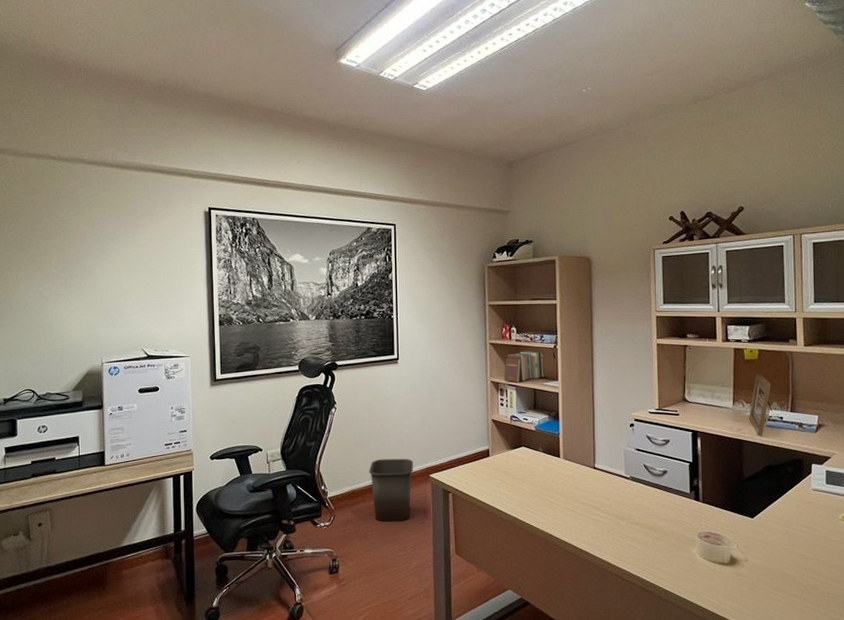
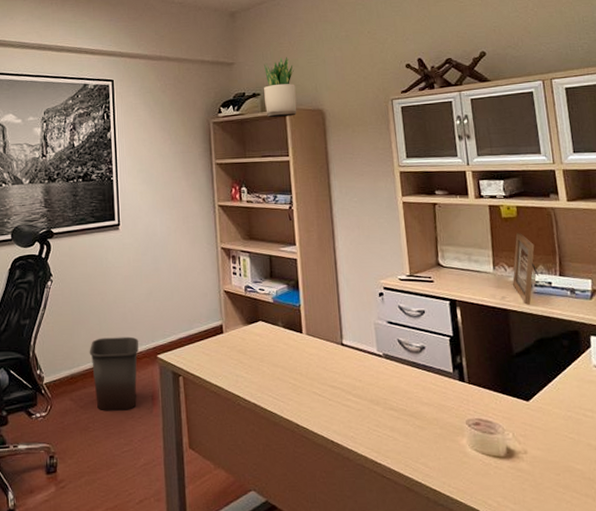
books: present [504,350,545,382] -> none [235,211,281,248]
planter: none [536,206,566,264] -> present [264,57,297,118]

